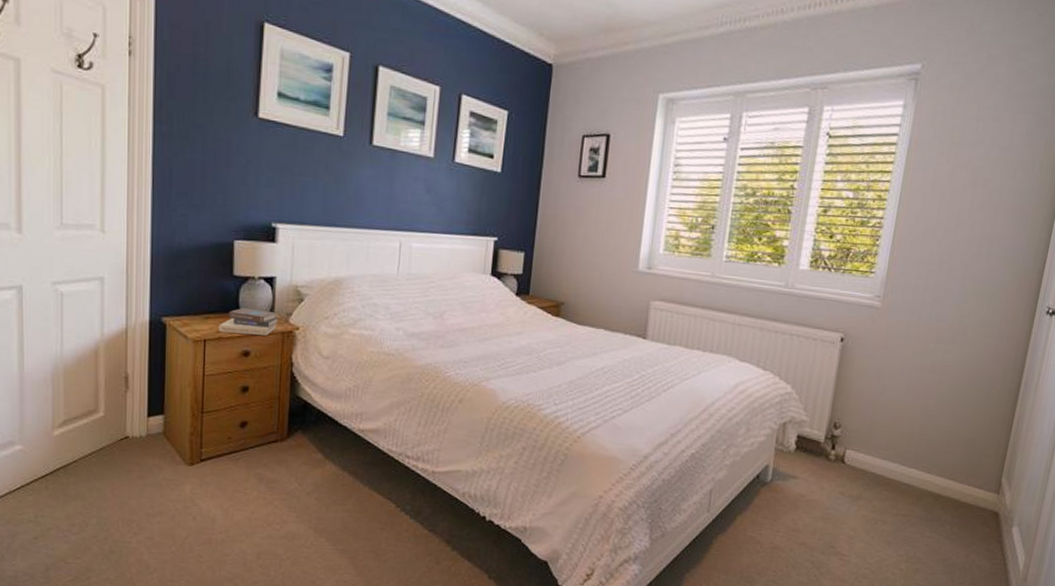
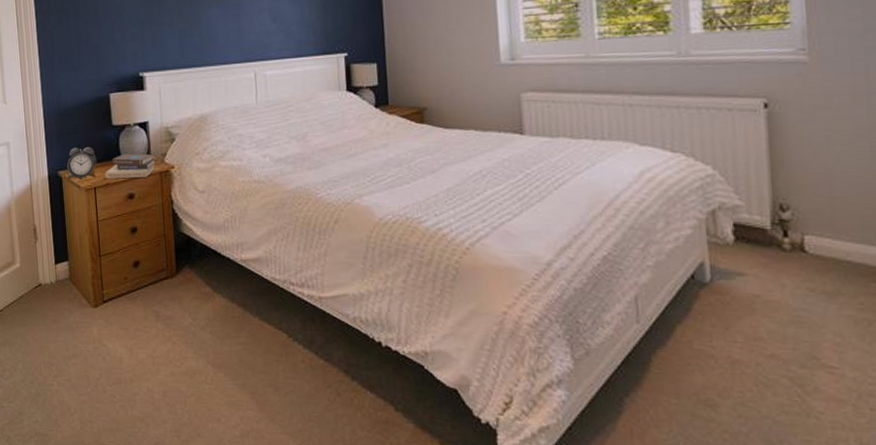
alarm clock: none [173,294,211,329] -> present [67,146,97,180]

